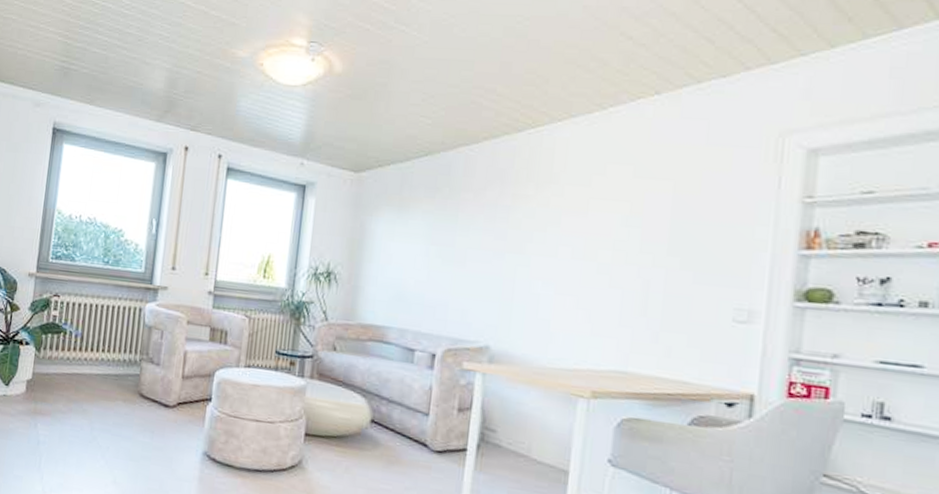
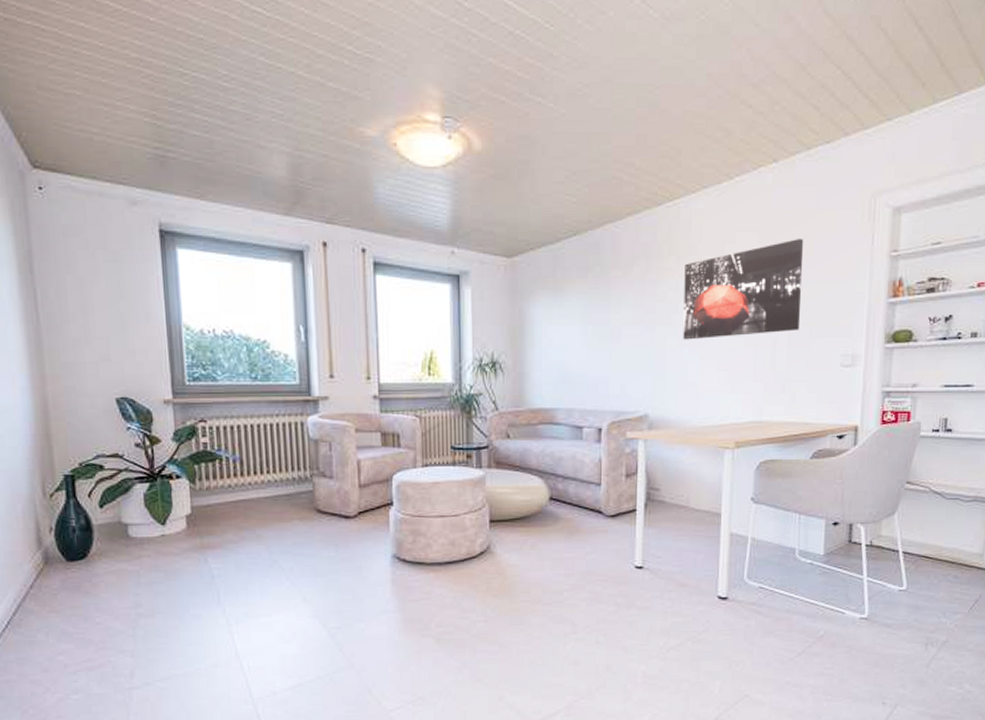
wall art: none [536,175,690,276] -> present [683,239,804,340]

